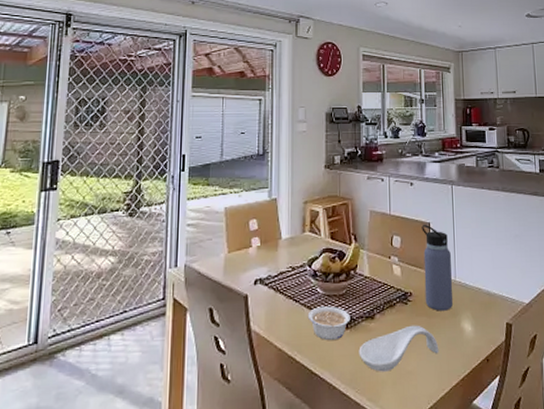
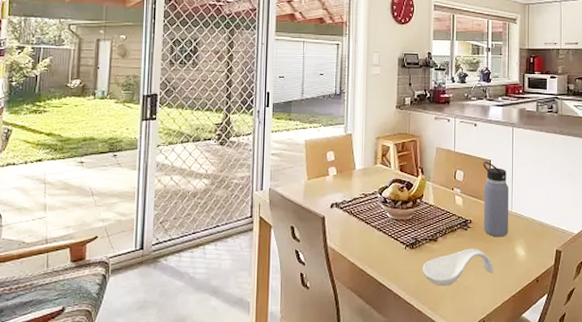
legume: present [307,306,350,341] -> none [377,229,416,258]

